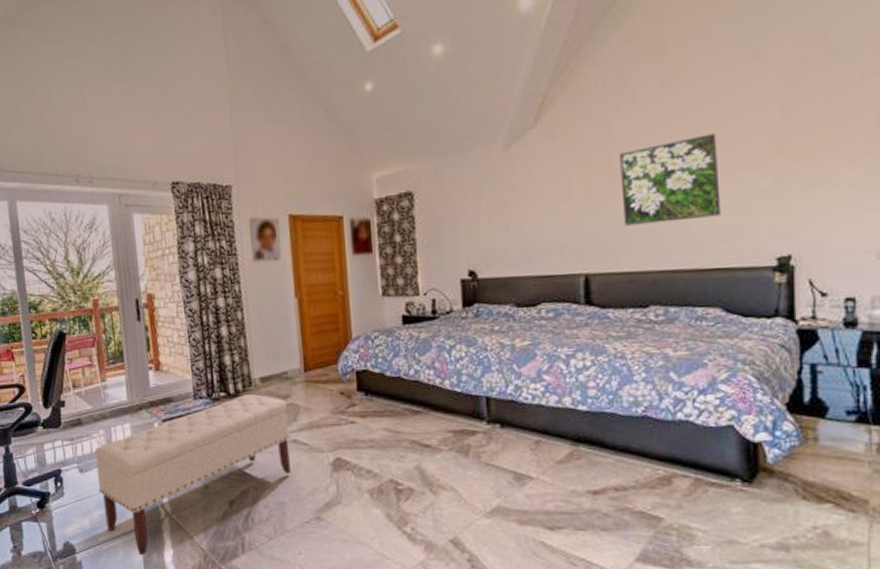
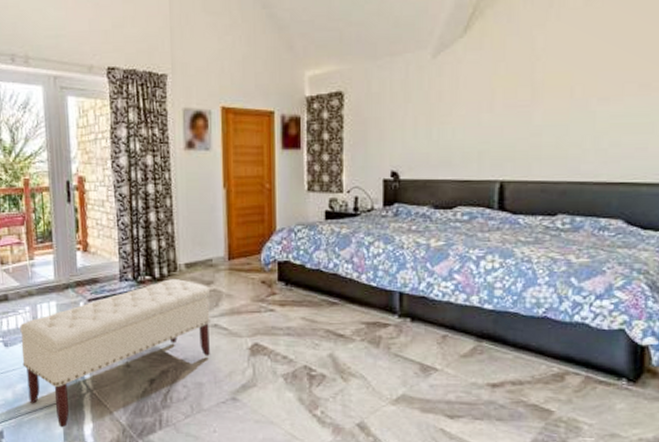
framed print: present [619,133,721,226] -> none [540,54,633,137]

